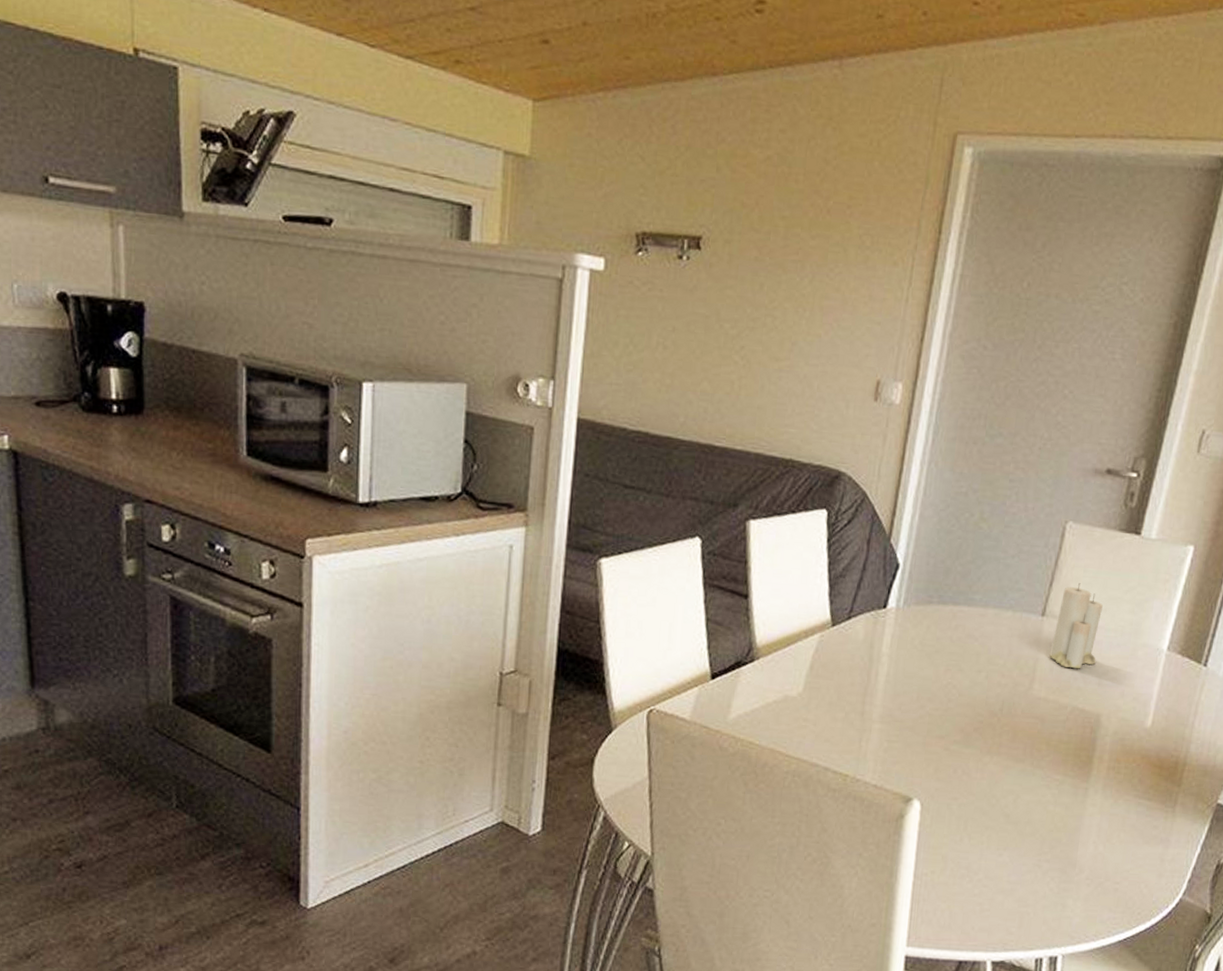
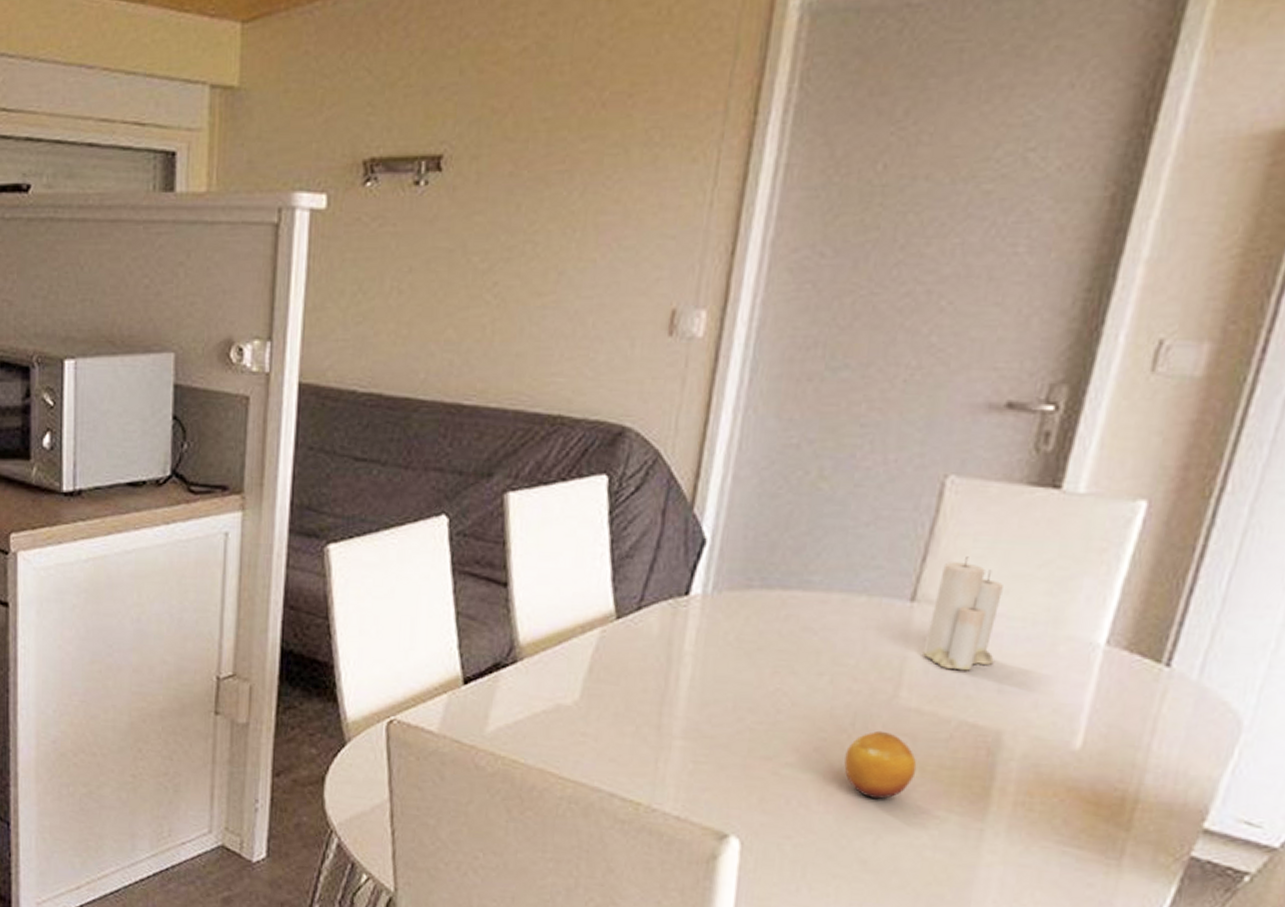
fruit: none [995,714,1045,768] -> present [844,730,917,800]

